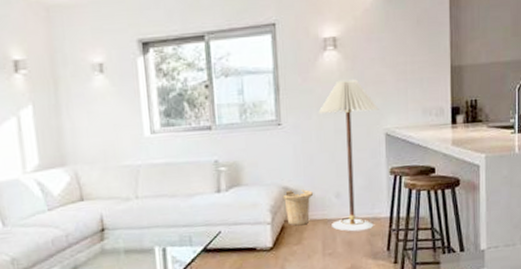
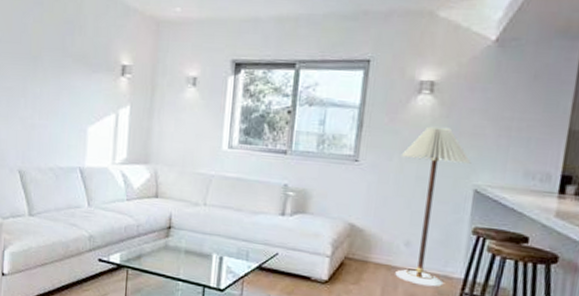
basket: present [283,189,314,226] -> none [347,228,382,267]

